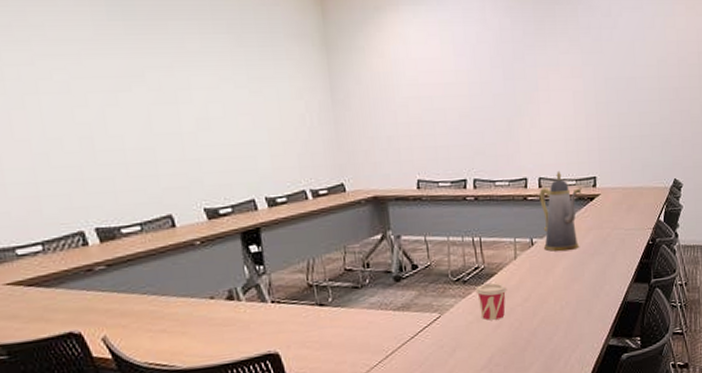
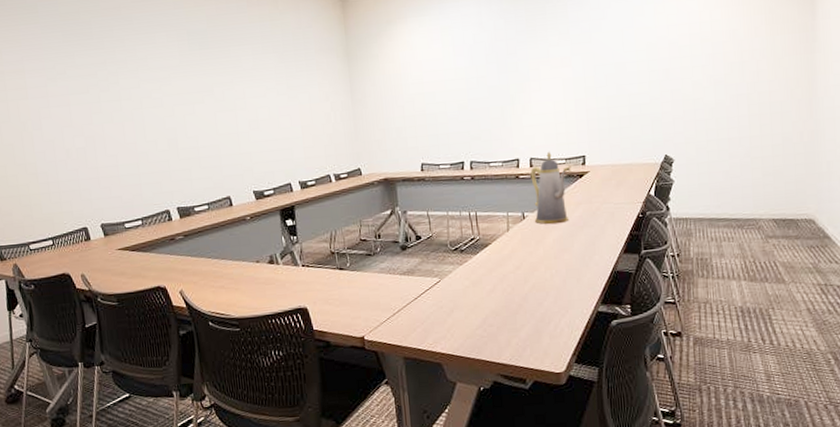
cup: present [475,283,507,320] -> none [471,252,500,285]

